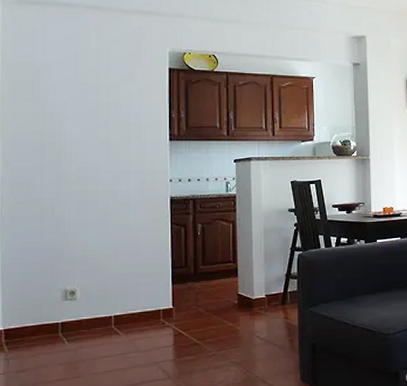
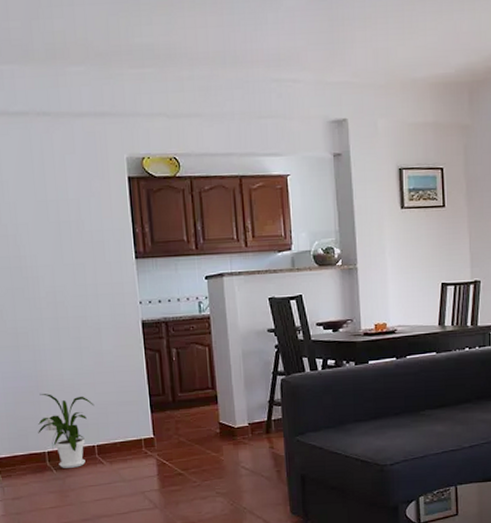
house plant: none [53,263,116,339] -> present [38,393,95,468]

